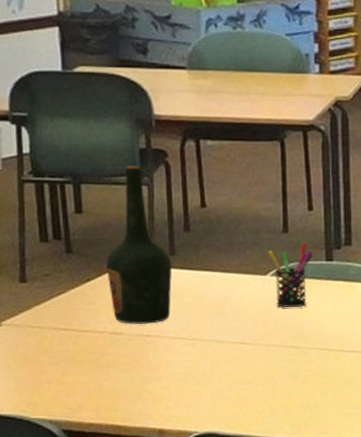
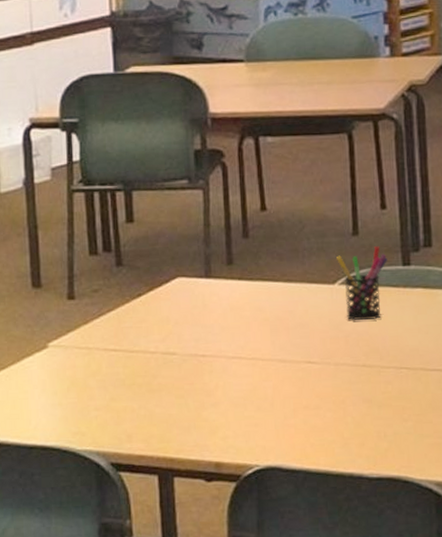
bottle: present [106,165,172,325] -> none [158,168,230,344]

